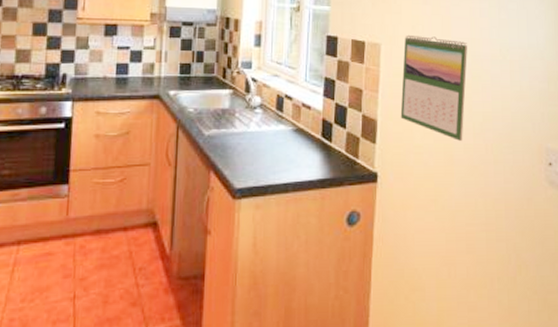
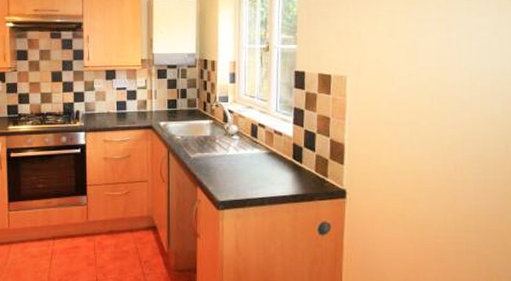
calendar: present [400,34,467,141] -> none [367,66,435,162]

